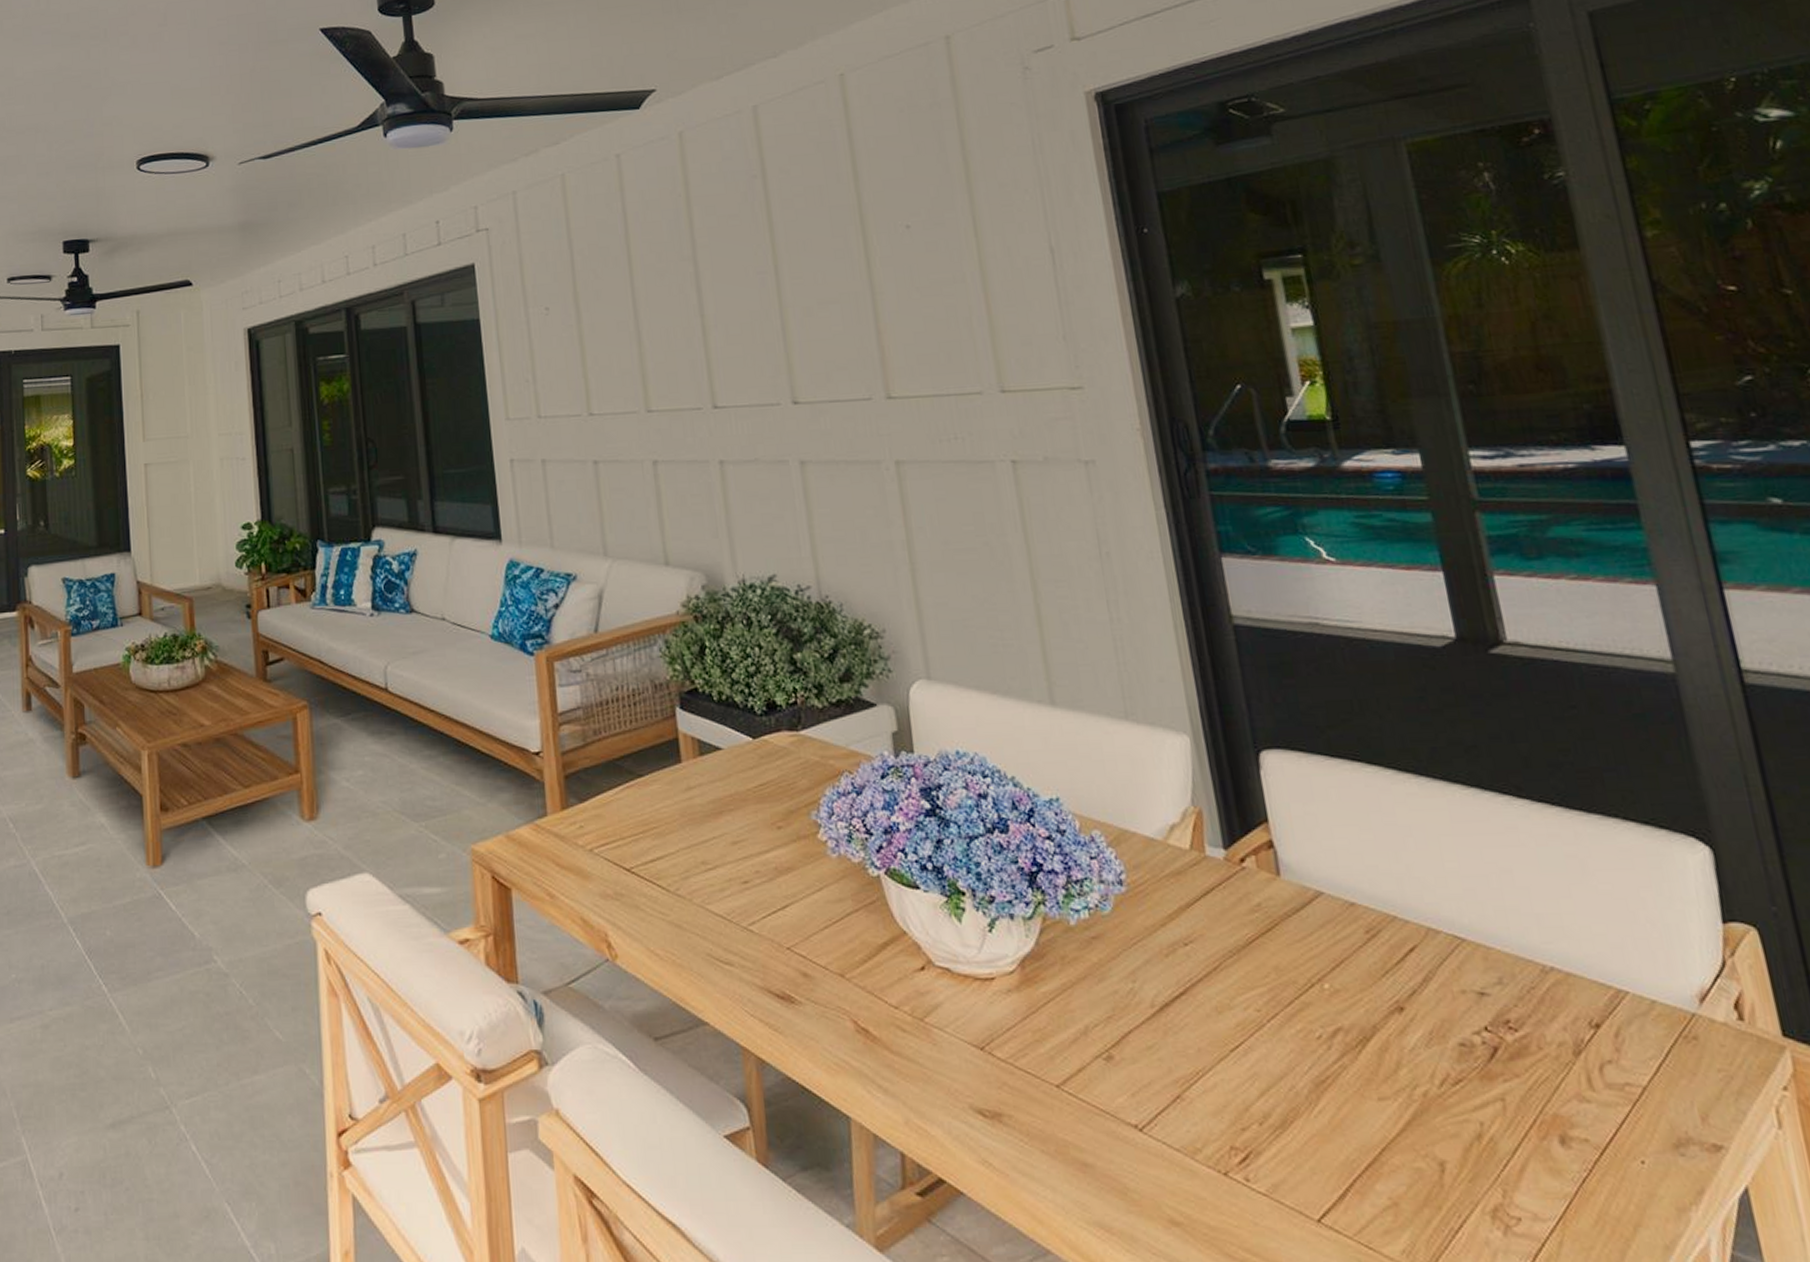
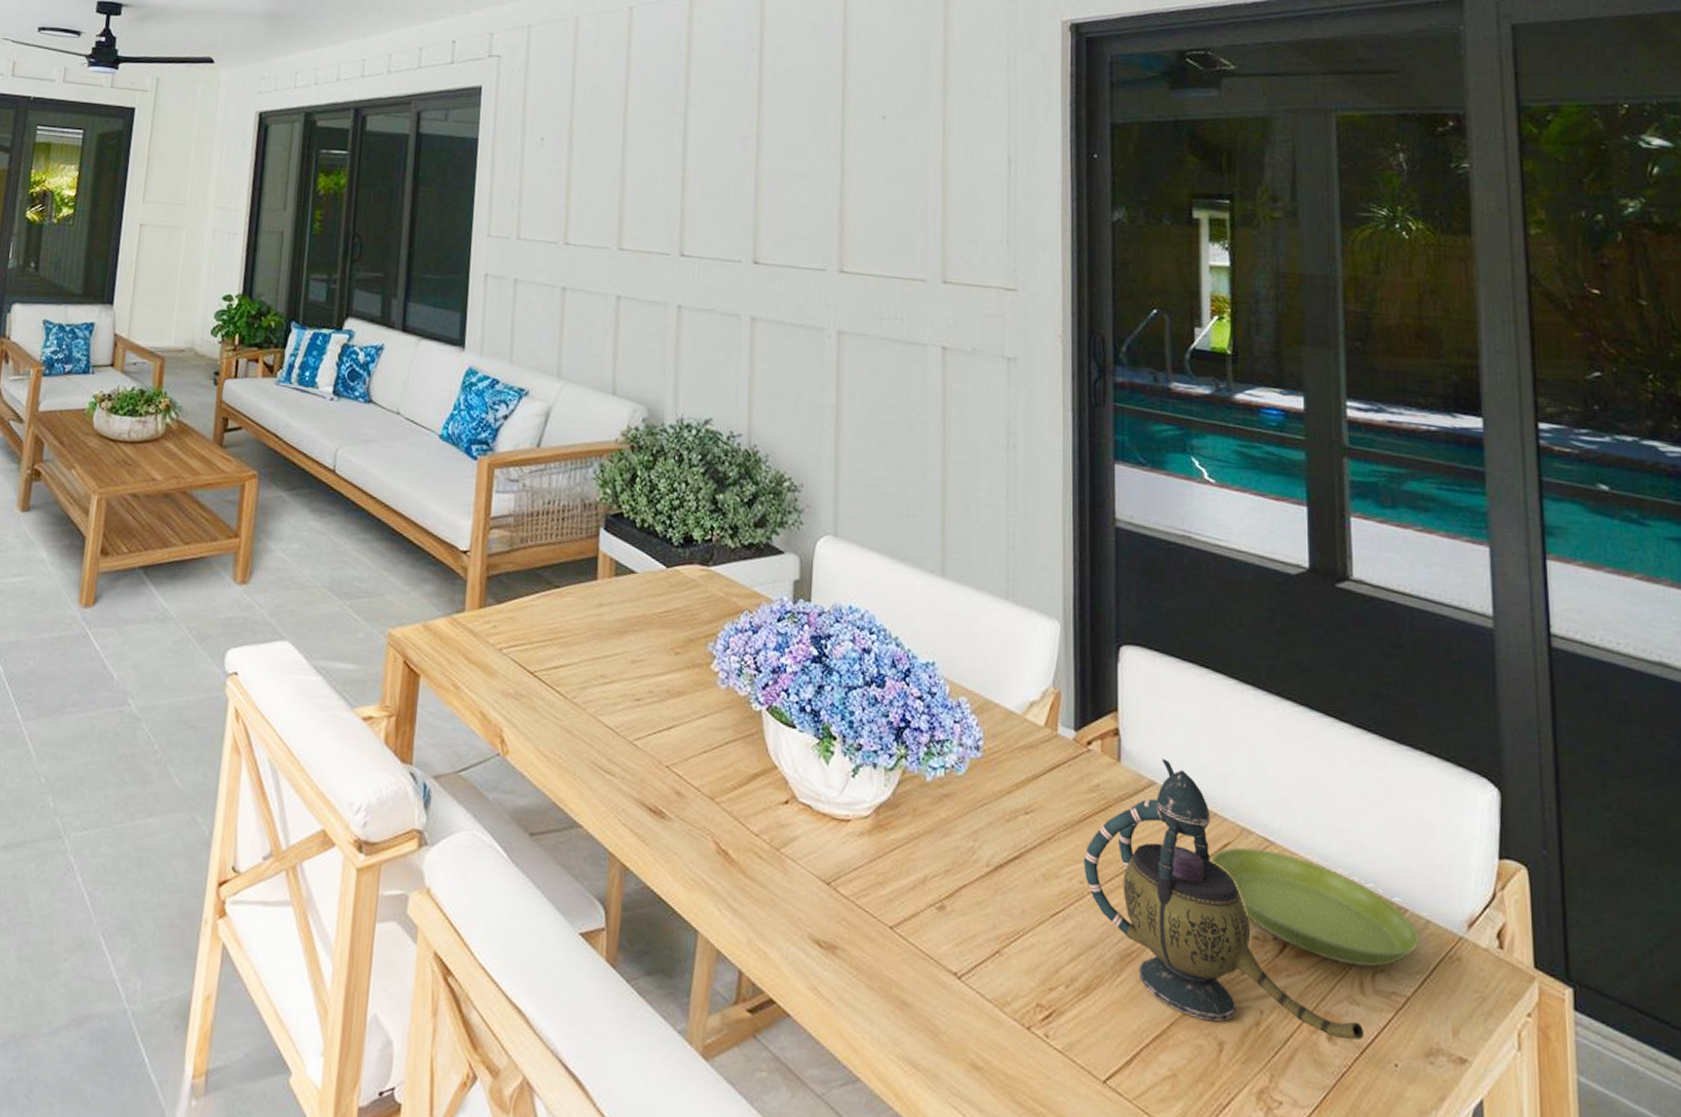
teapot: none [1256,866,1602,1142] -> present [1084,759,1365,1040]
saucer: none [1397,948,1648,1061] -> present [1210,846,1421,968]

